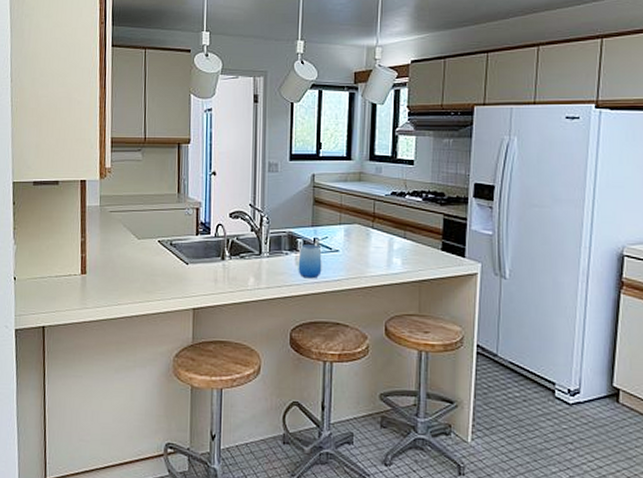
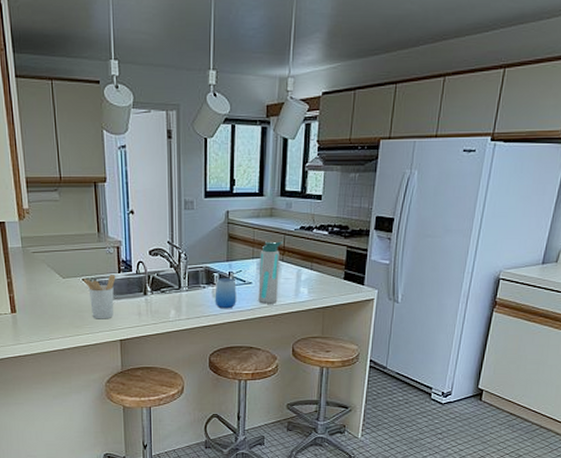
utensil holder: none [158,237,193,285] -> present [83,275,116,319]
water bottle: none [346,206,374,275] -> present [258,241,284,304]

